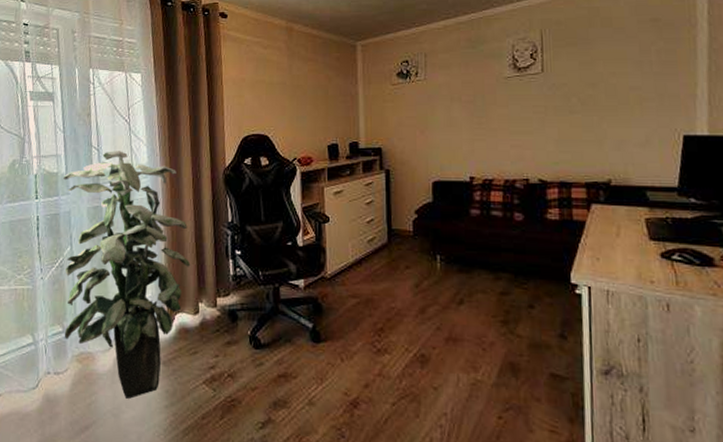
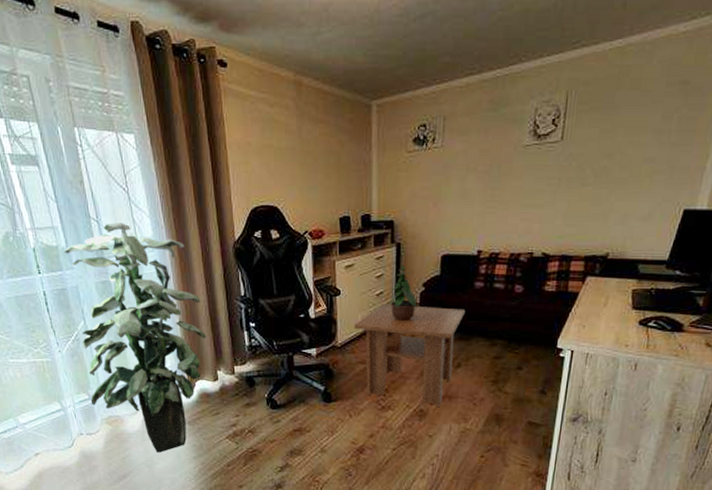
coffee table: none [344,232,463,352] -> present [354,304,466,408]
potted plant: none [380,192,410,250] -> present [389,265,417,321]

